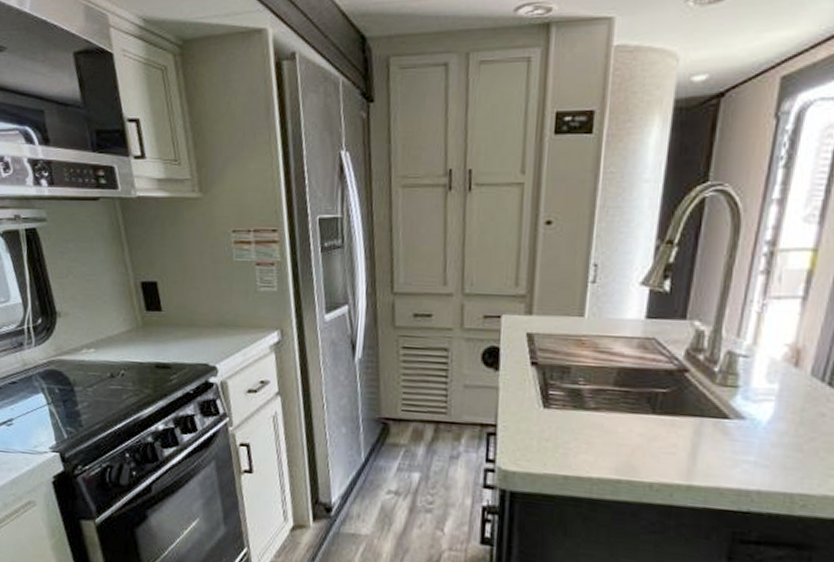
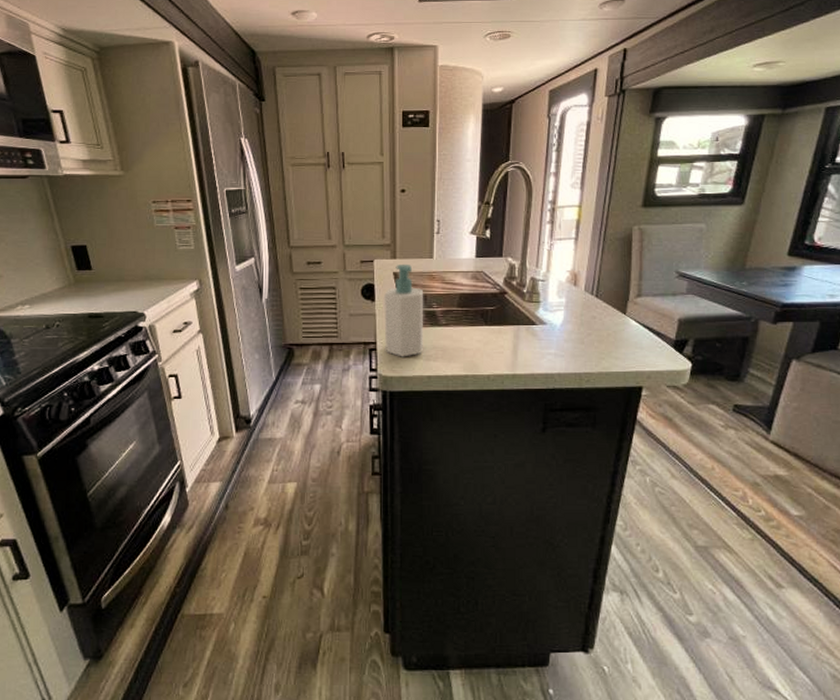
soap bottle: none [507,322,568,448] -> present [383,263,424,357]

